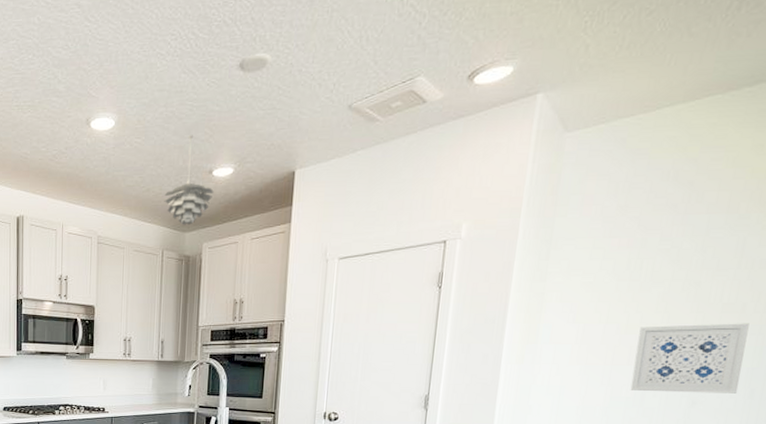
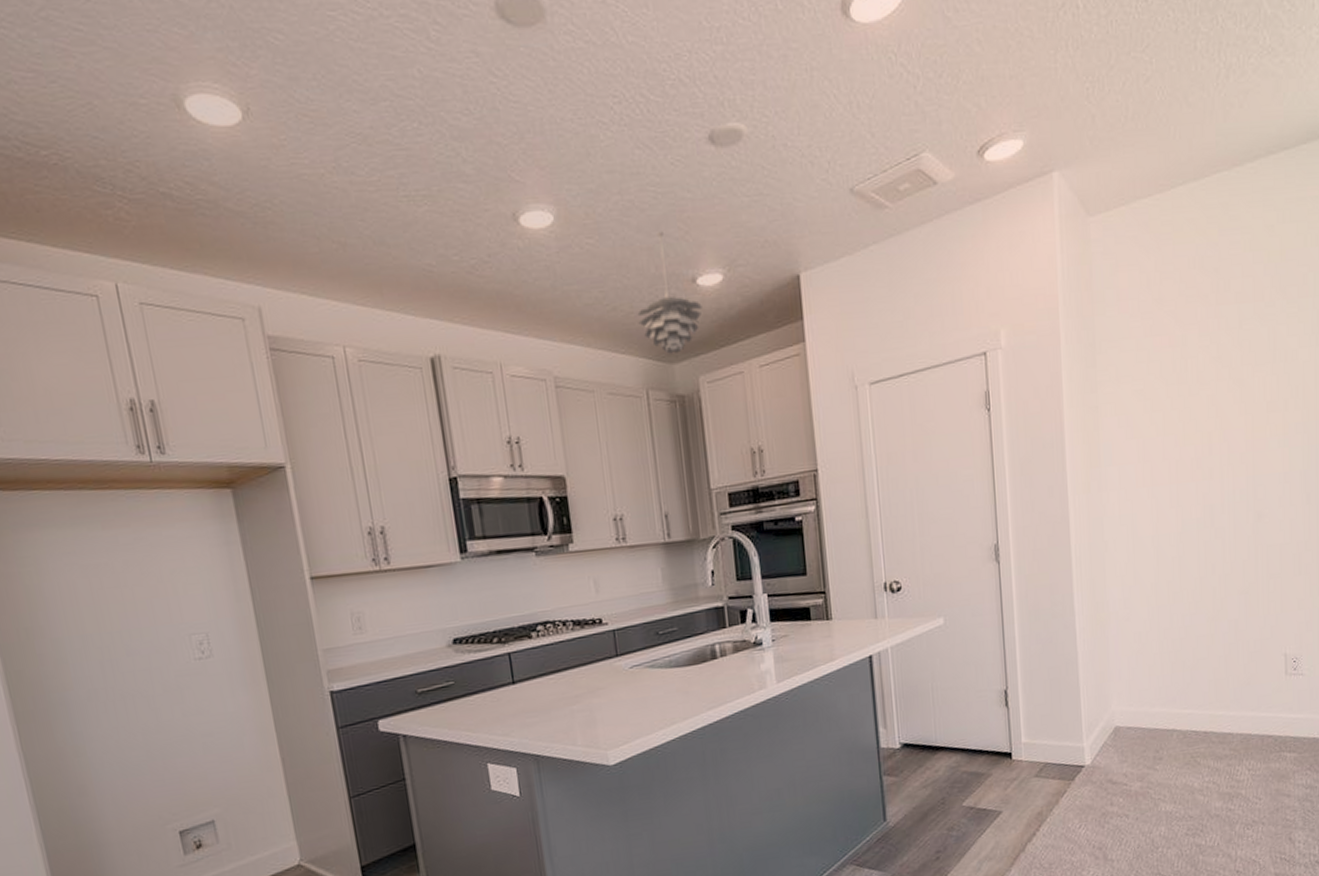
wall art: present [630,323,750,394] -> none [1197,421,1296,510]

